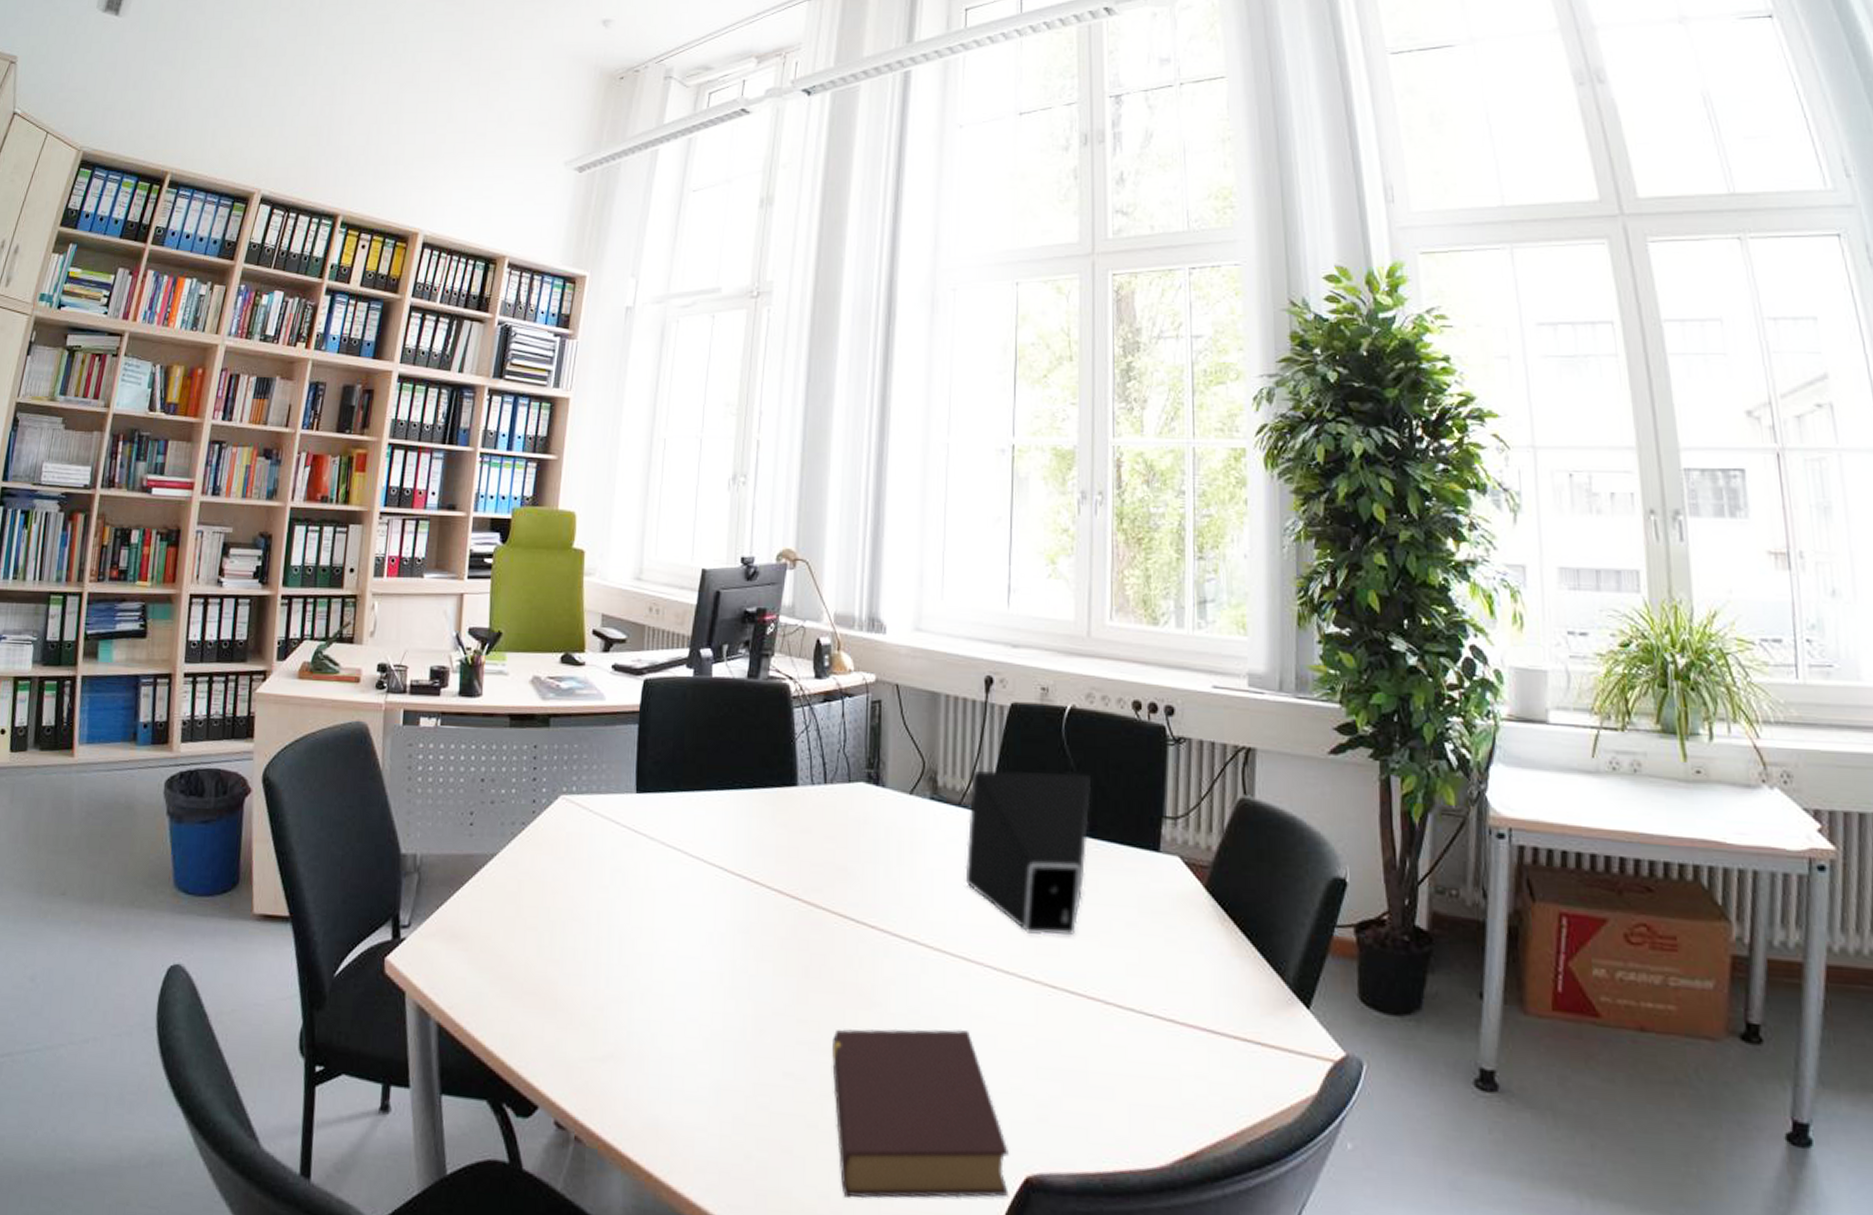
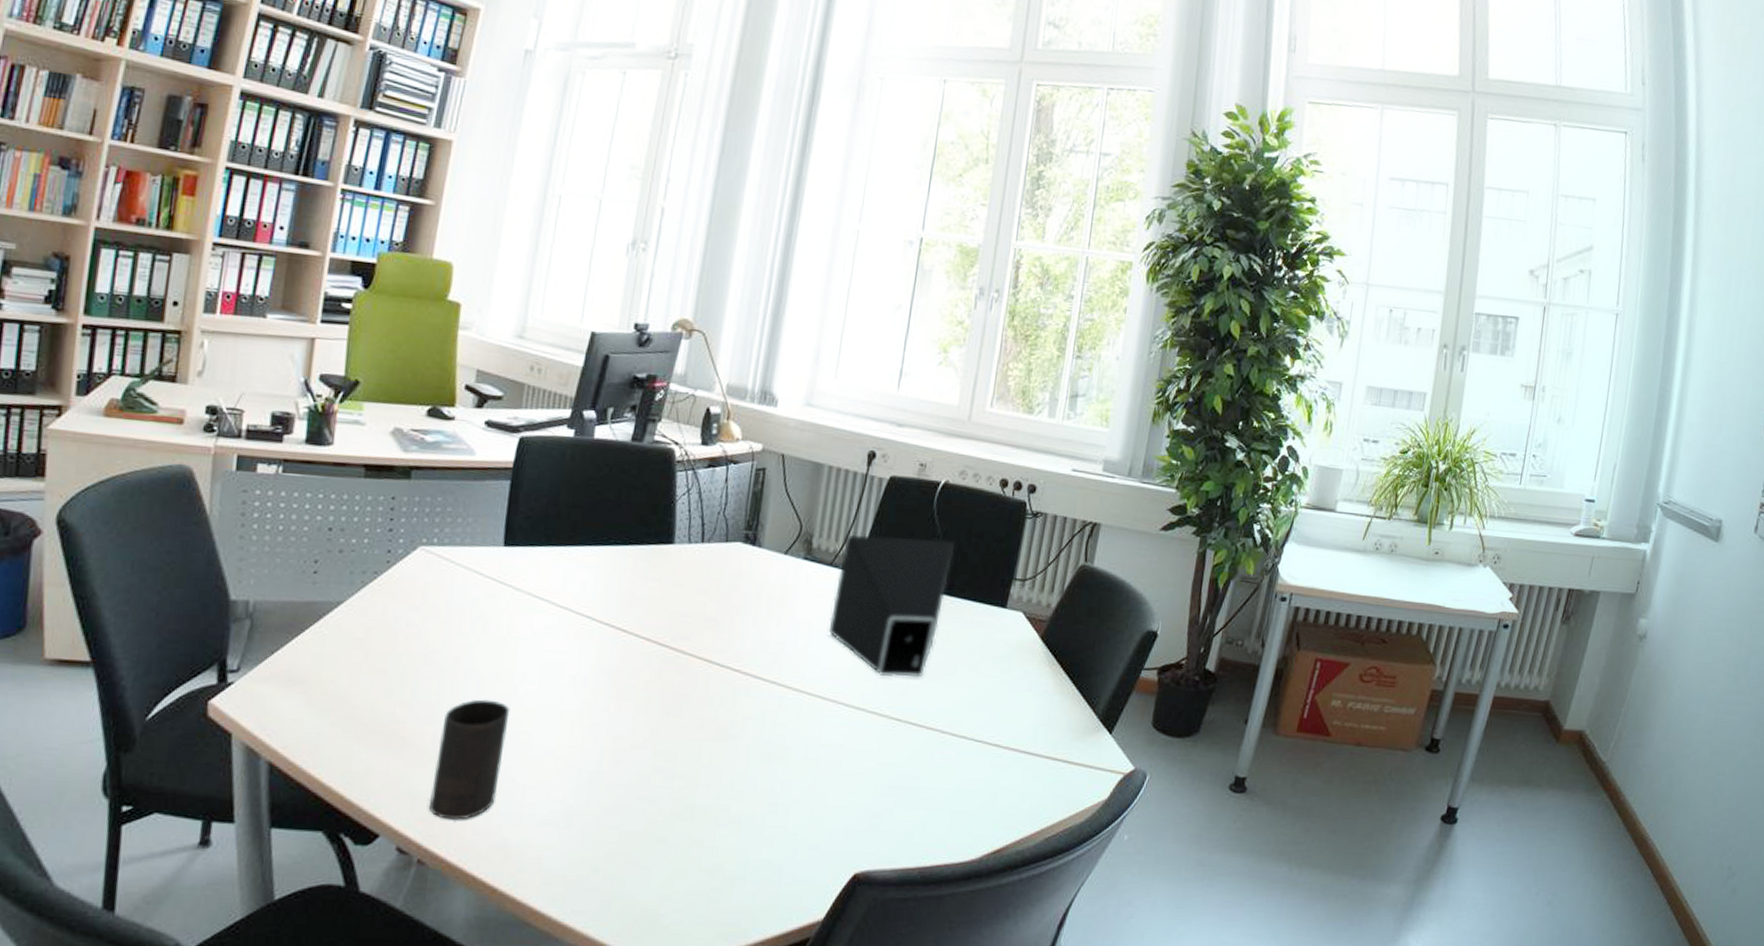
cup: none [582,958,653,1093] -> present [429,699,510,820]
book: present [831,1028,1009,1199] -> none [683,756,842,899]

